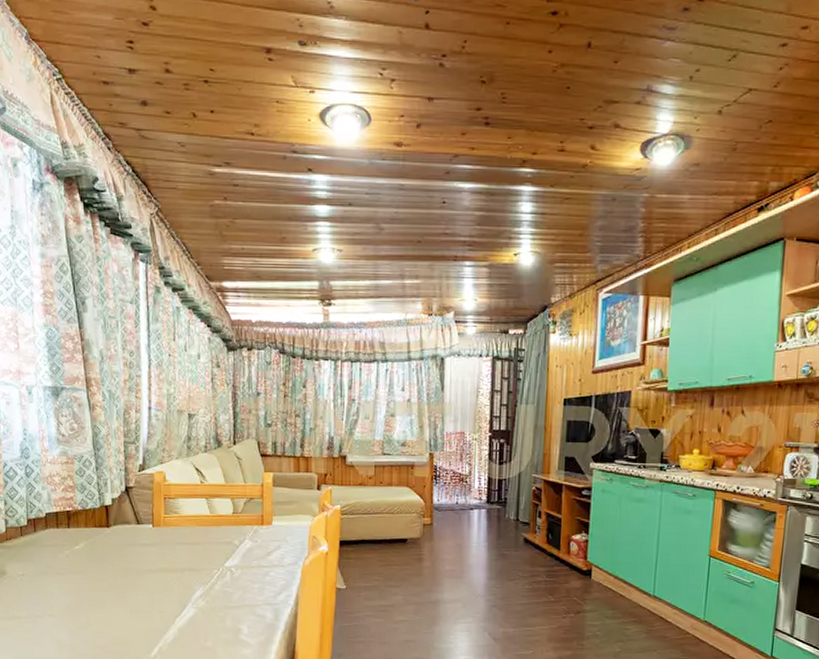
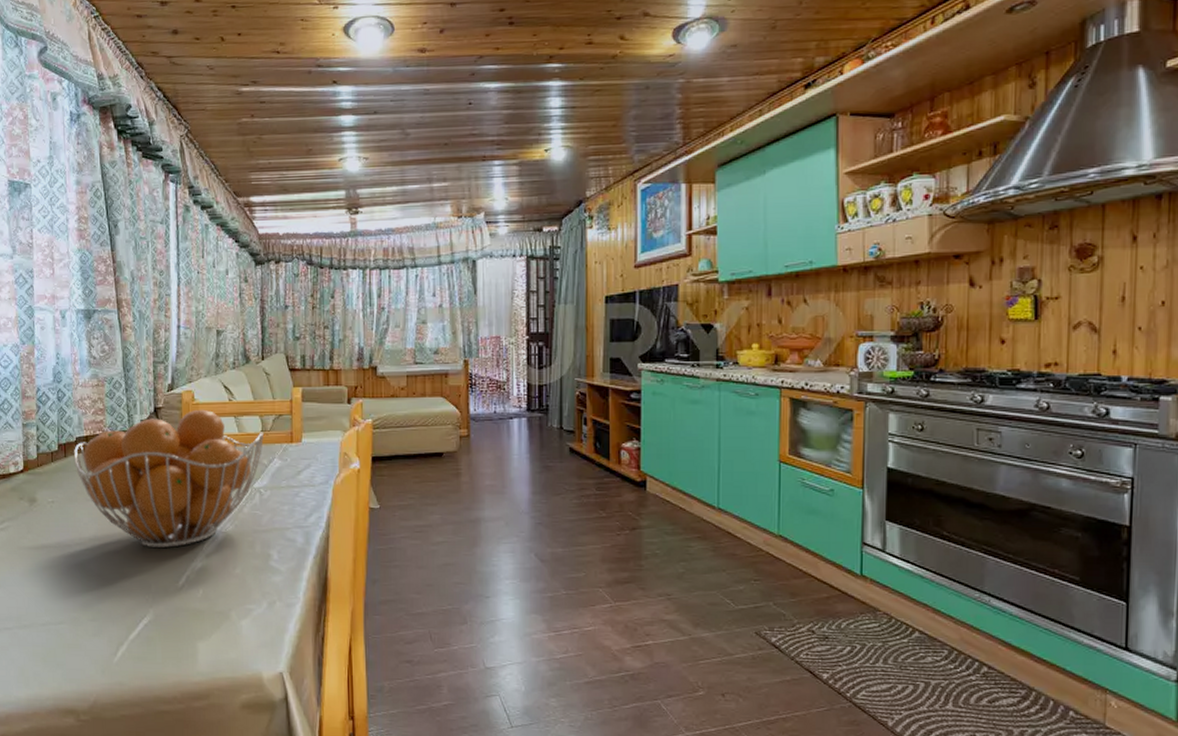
fruit basket: none [43,490,236,622] -> present [73,409,265,549]

